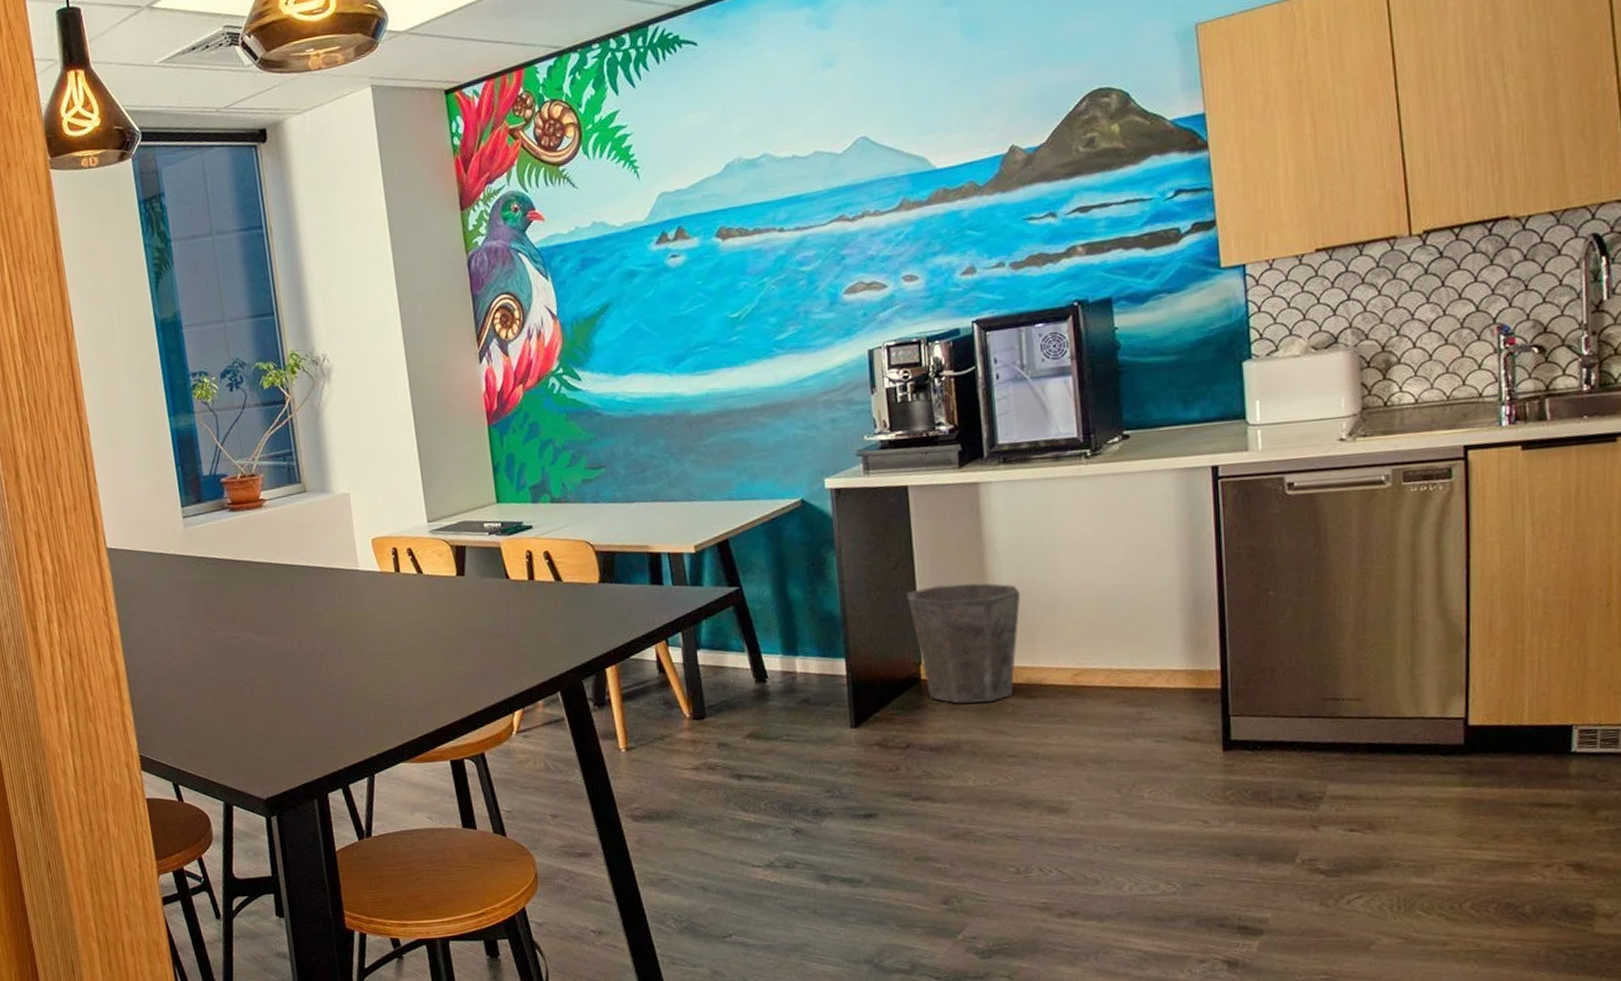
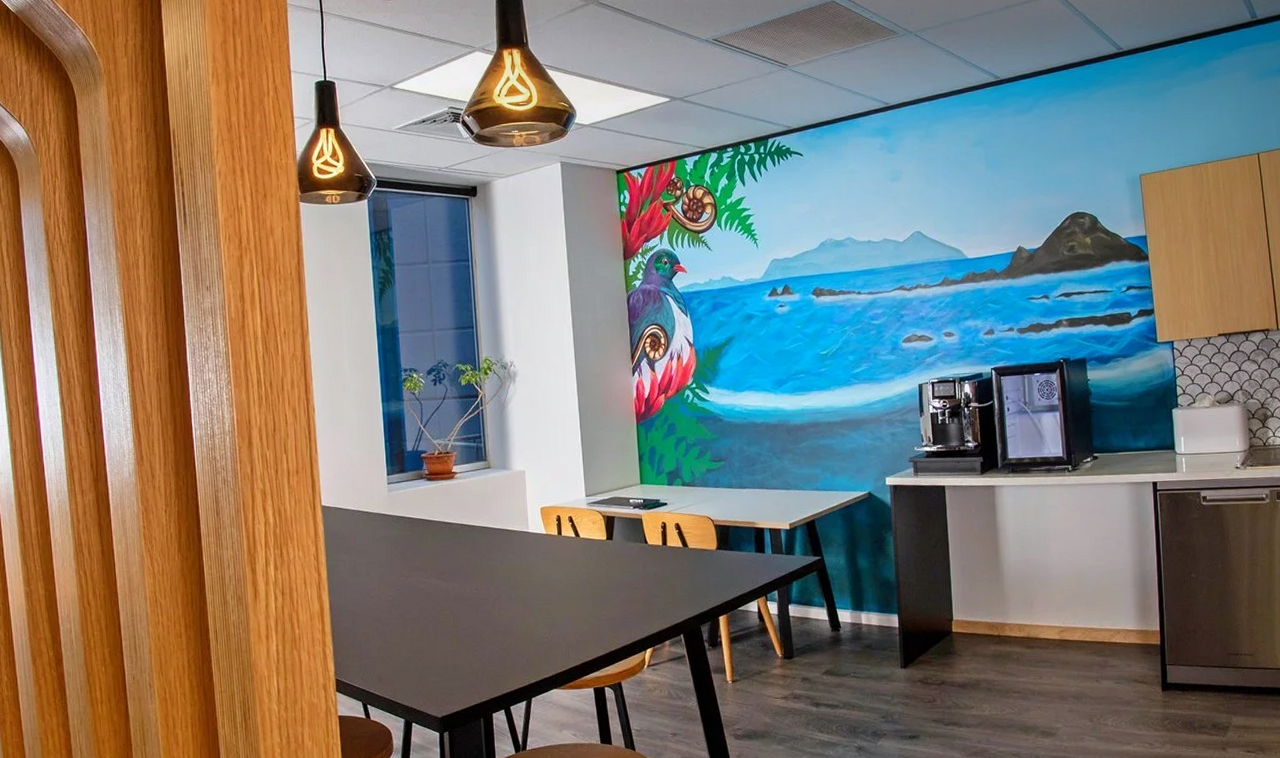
waste bin: present [907,583,1021,704] -> none [943,560,1024,651]

